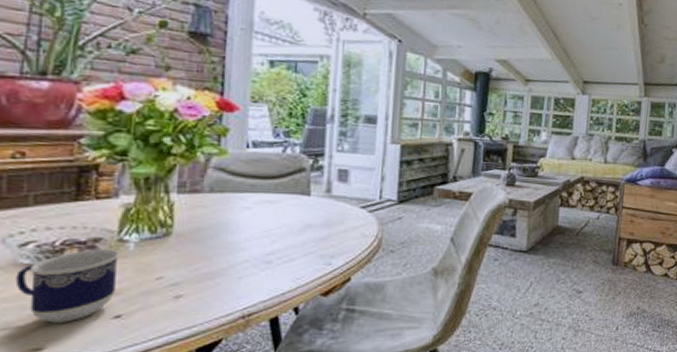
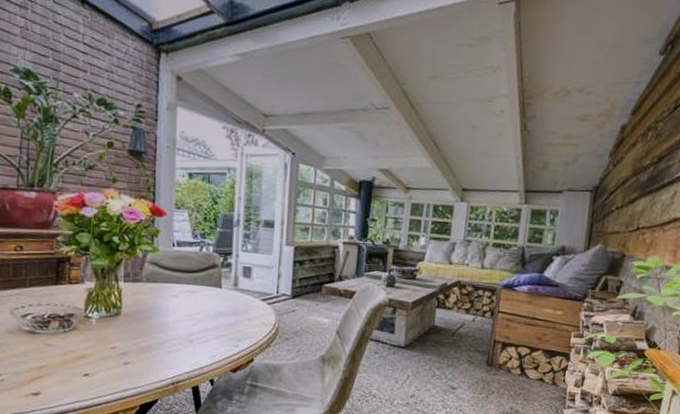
cup: present [15,248,121,323] -> none [21,322,87,376]

